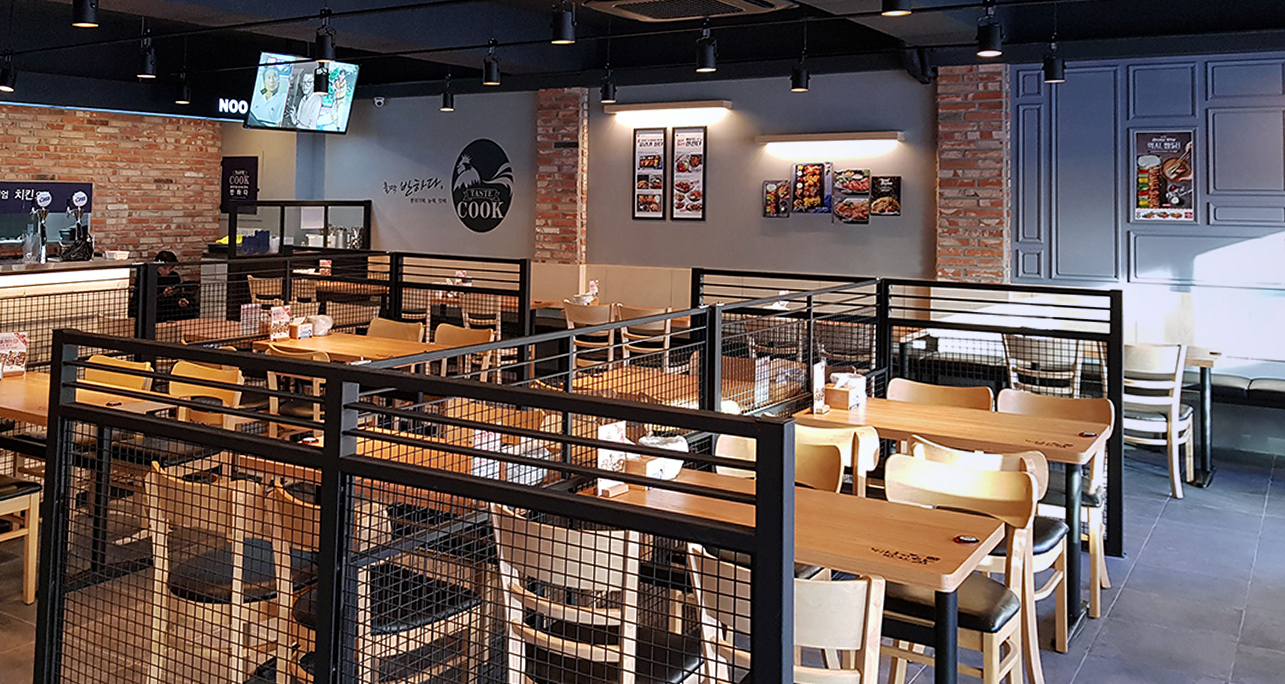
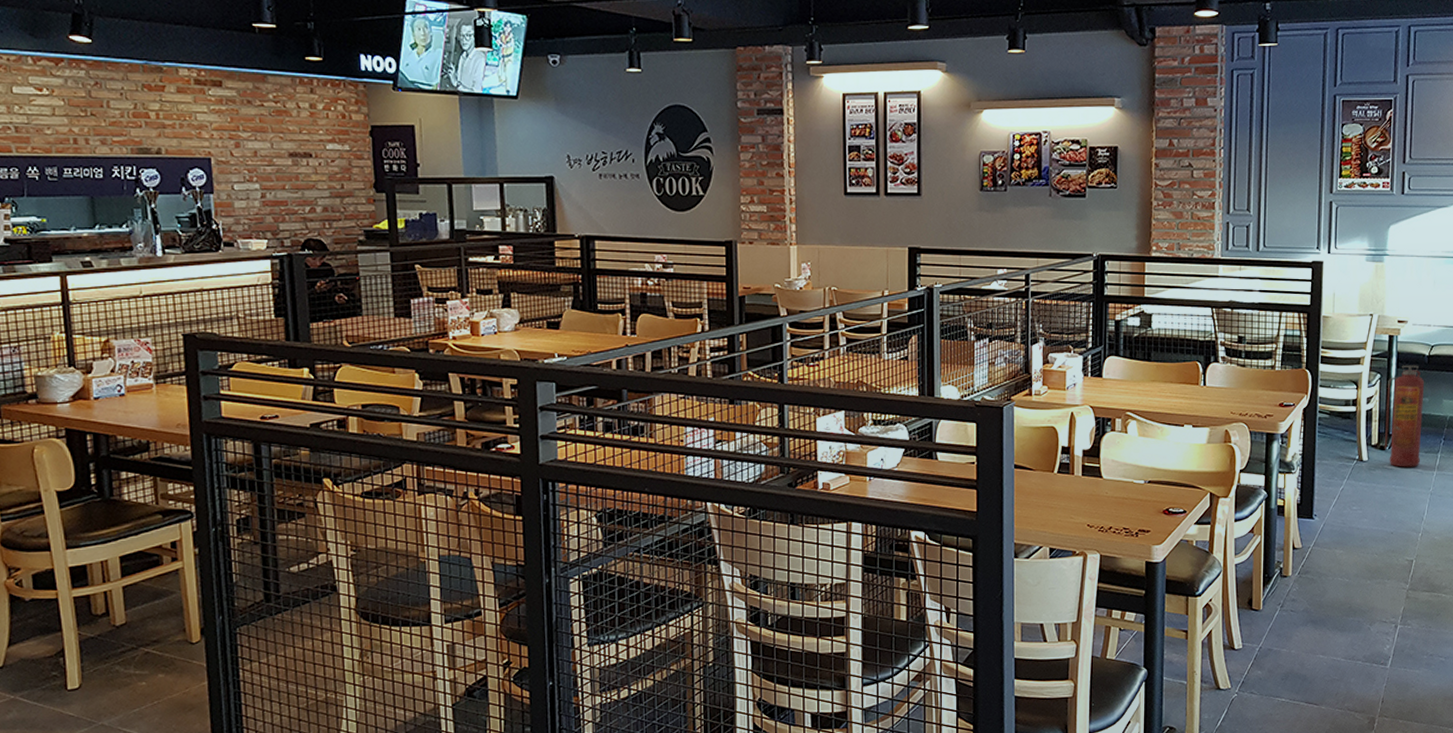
fire extinguisher: none [1201,399,1245,508] -> present [1384,365,1425,467]

